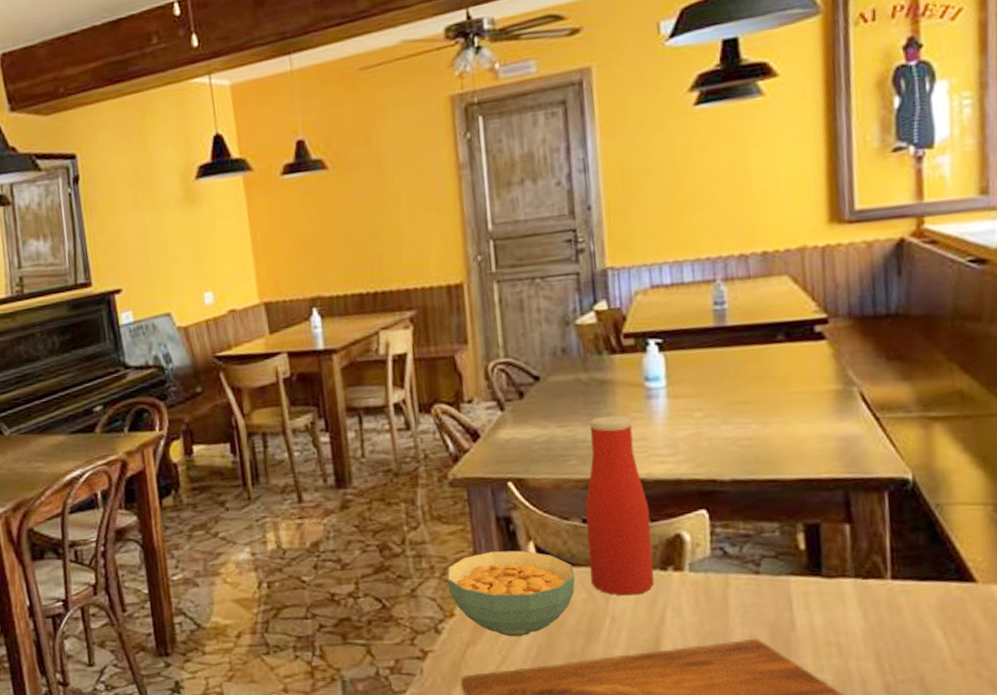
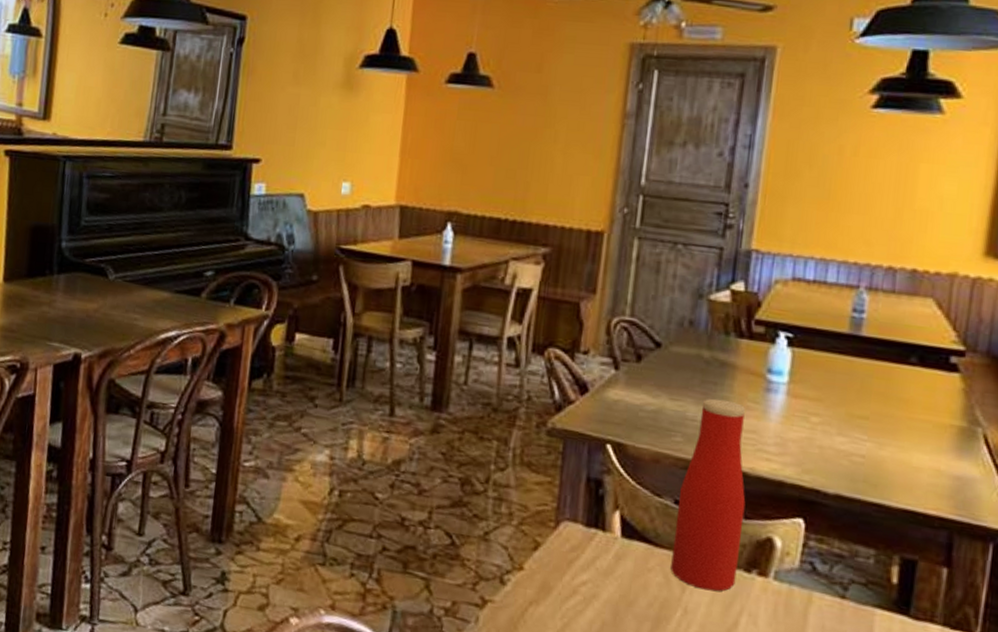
cereal bowl: present [446,550,576,637] -> none [523,510,656,608]

